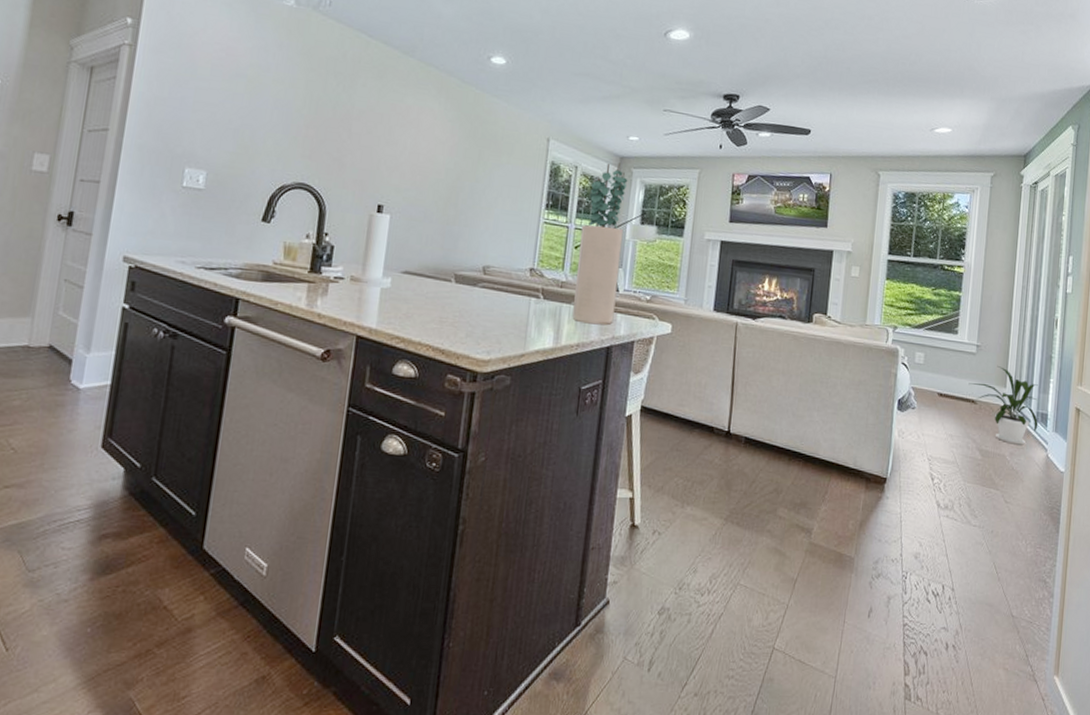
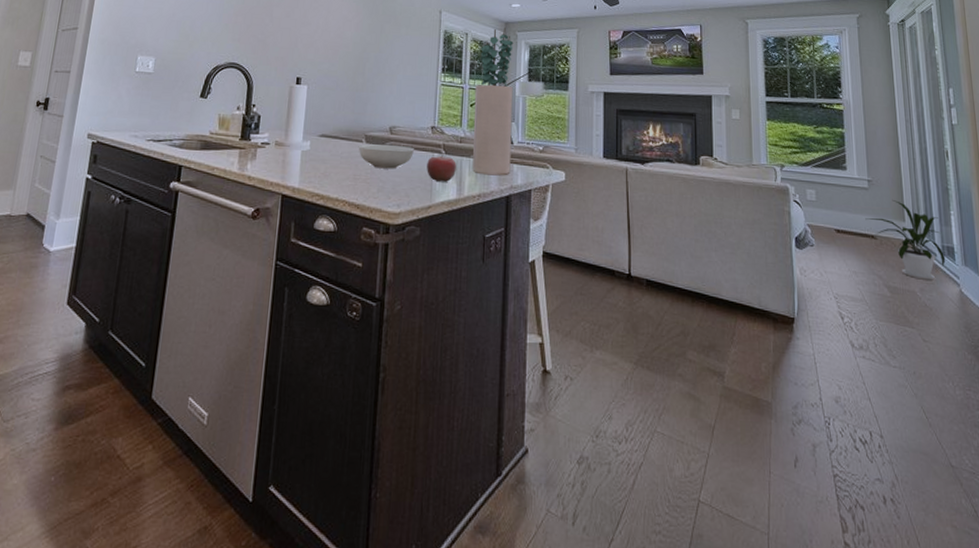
bowl: none [446,284,510,313] -> present [358,144,415,169]
fruit: none [522,298,555,329] -> present [427,153,456,182]

